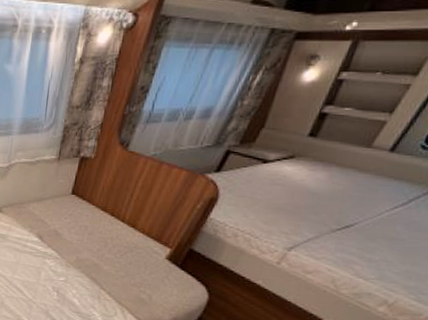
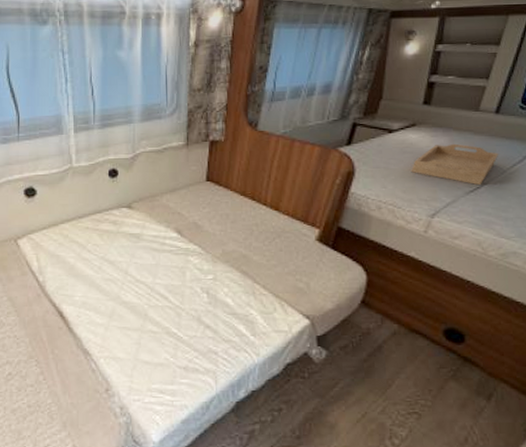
serving tray: none [277,179,381,225] -> present [411,143,499,186]

